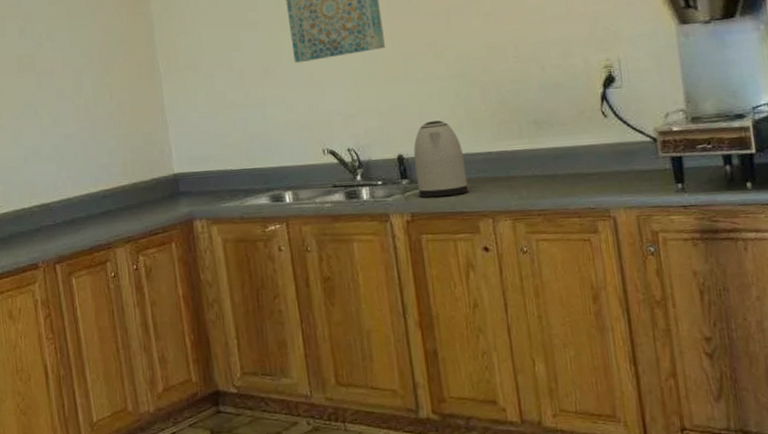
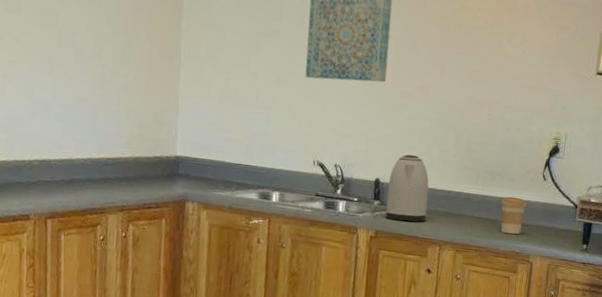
coffee cup: none [556,143,591,189] -> present [500,196,527,234]

